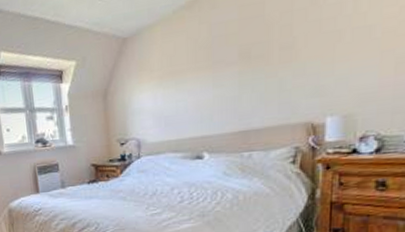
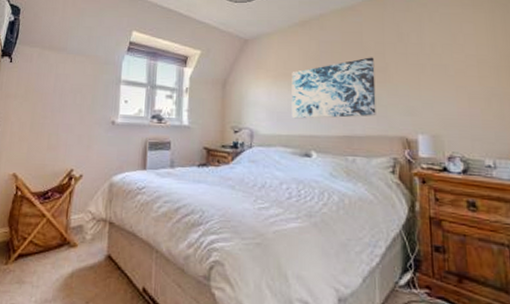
wall art: none [179,32,279,121] -> present [291,57,376,119]

